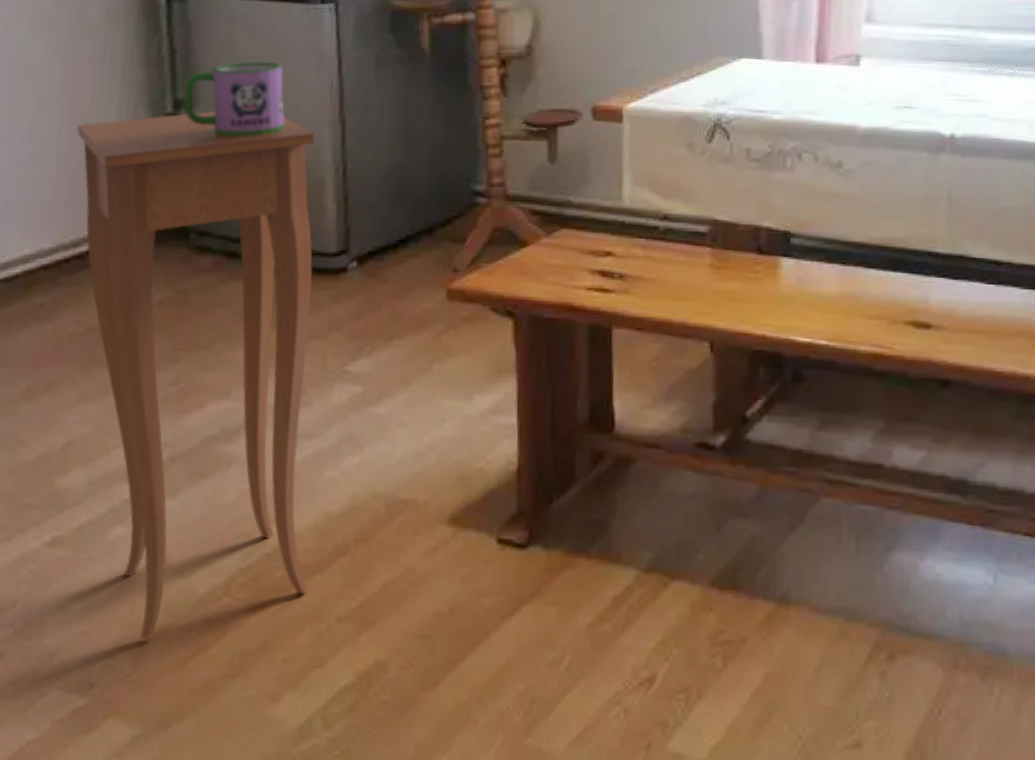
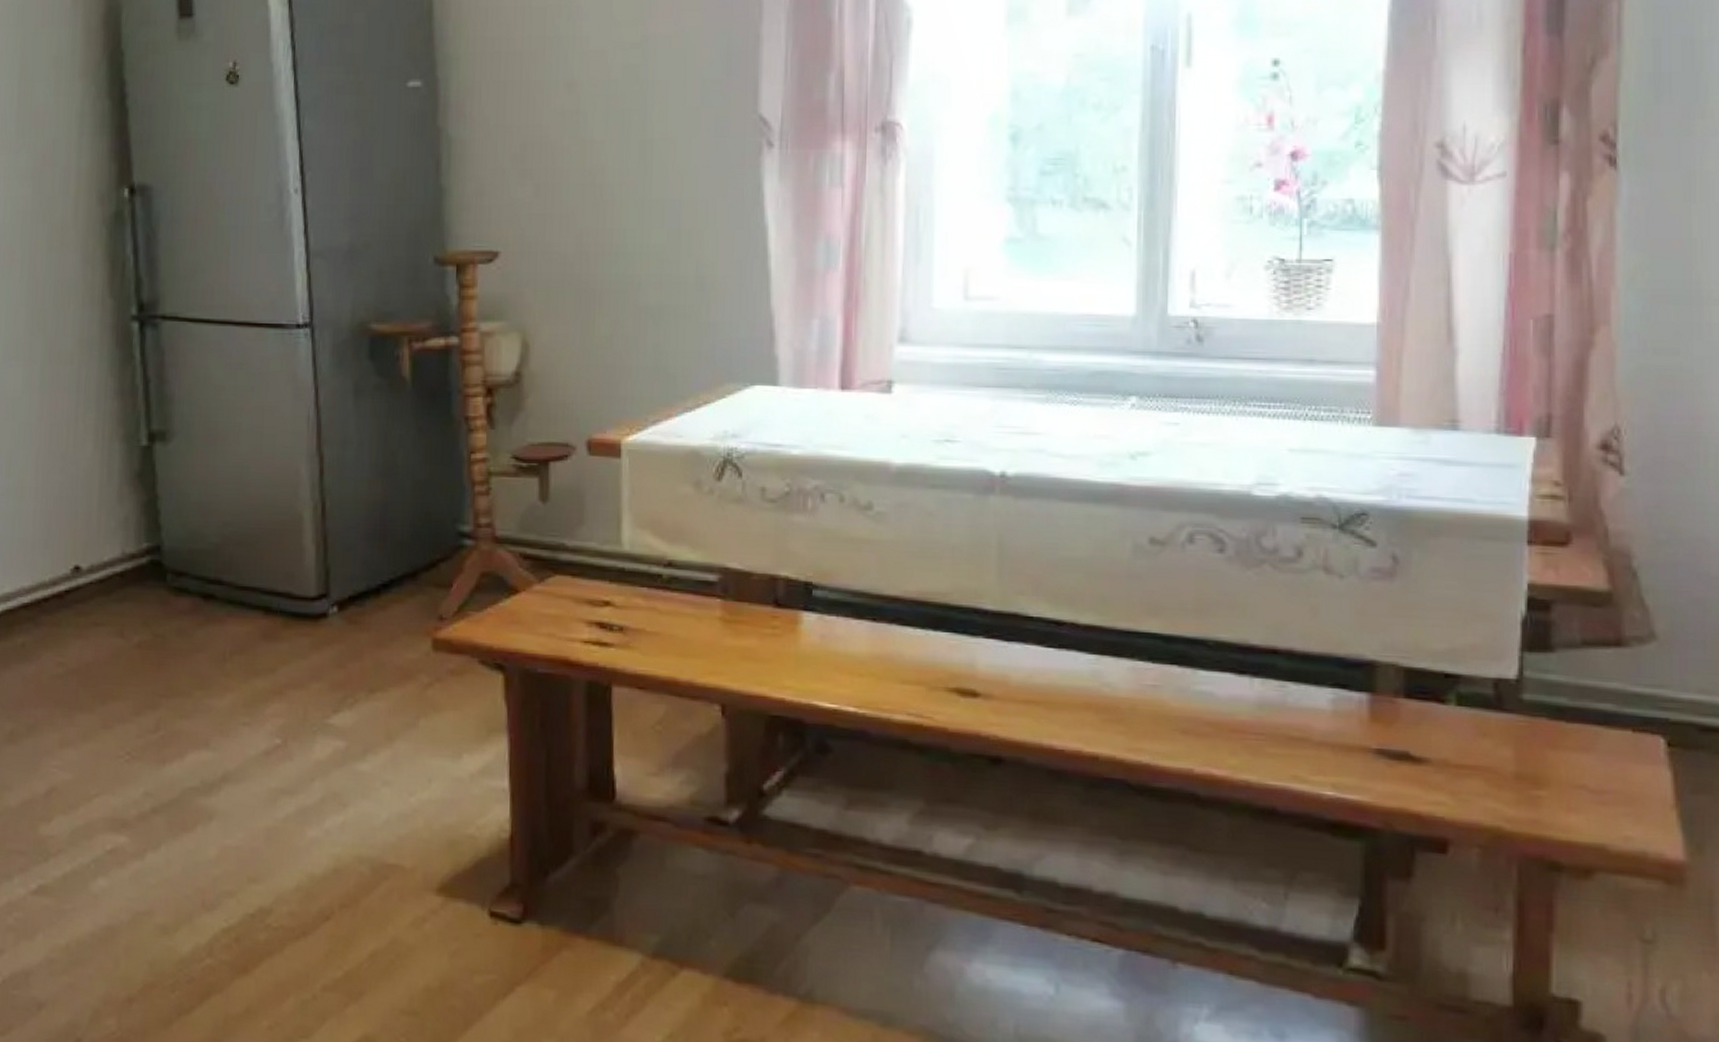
side table: present [76,110,315,639] -> none [53,443,293,997]
mug: present [183,61,285,137] -> none [158,390,261,472]

